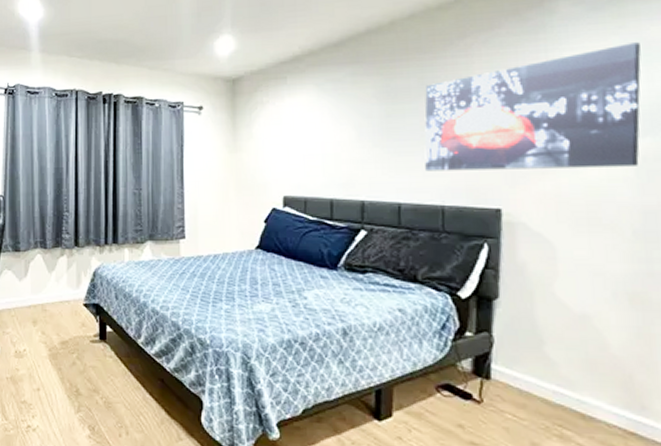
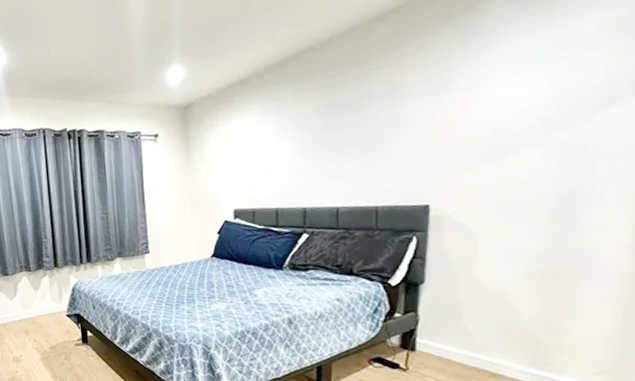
wall art: present [424,42,641,172] -> none [360,36,567,177]

